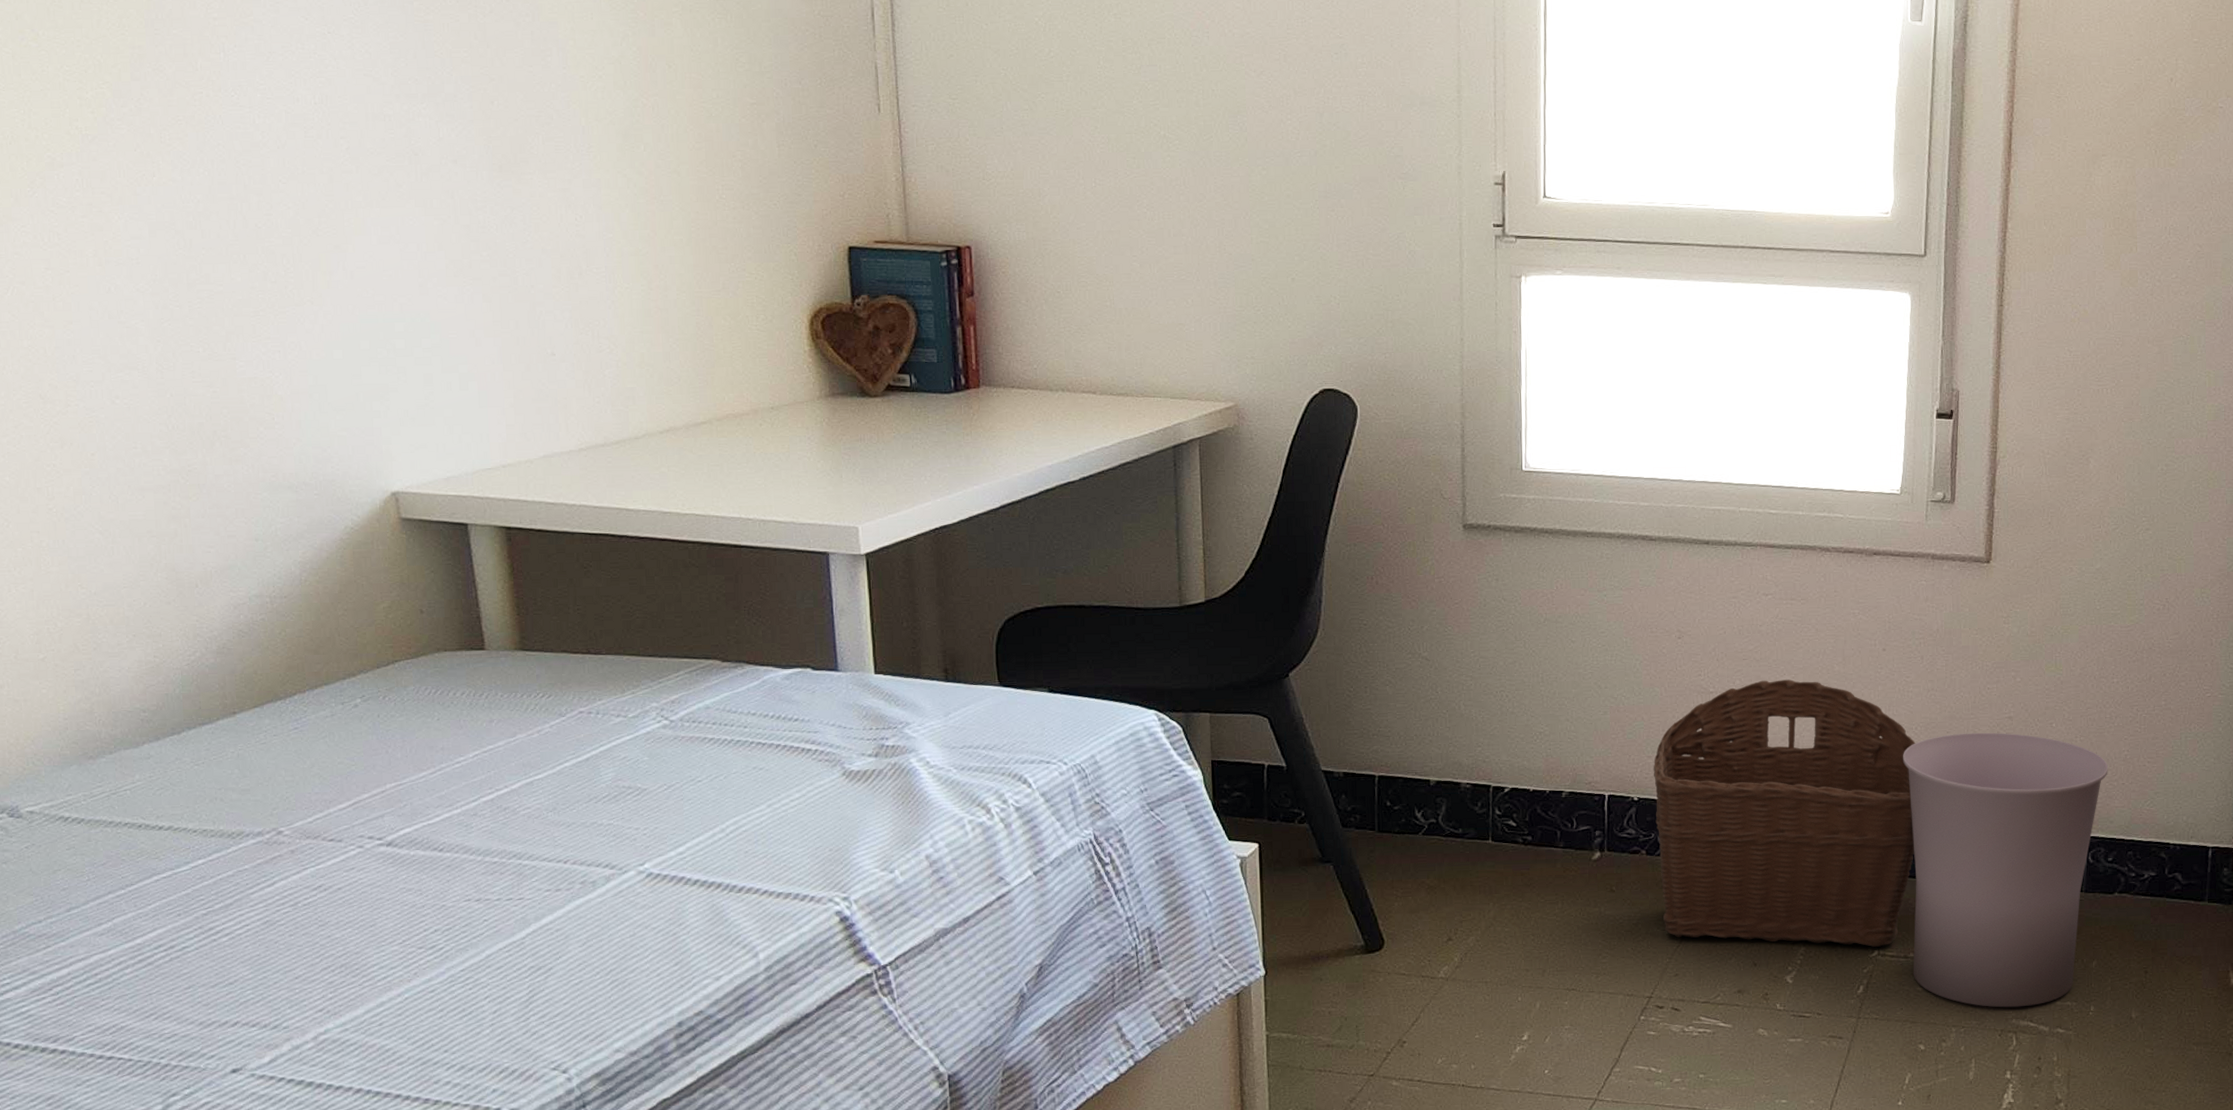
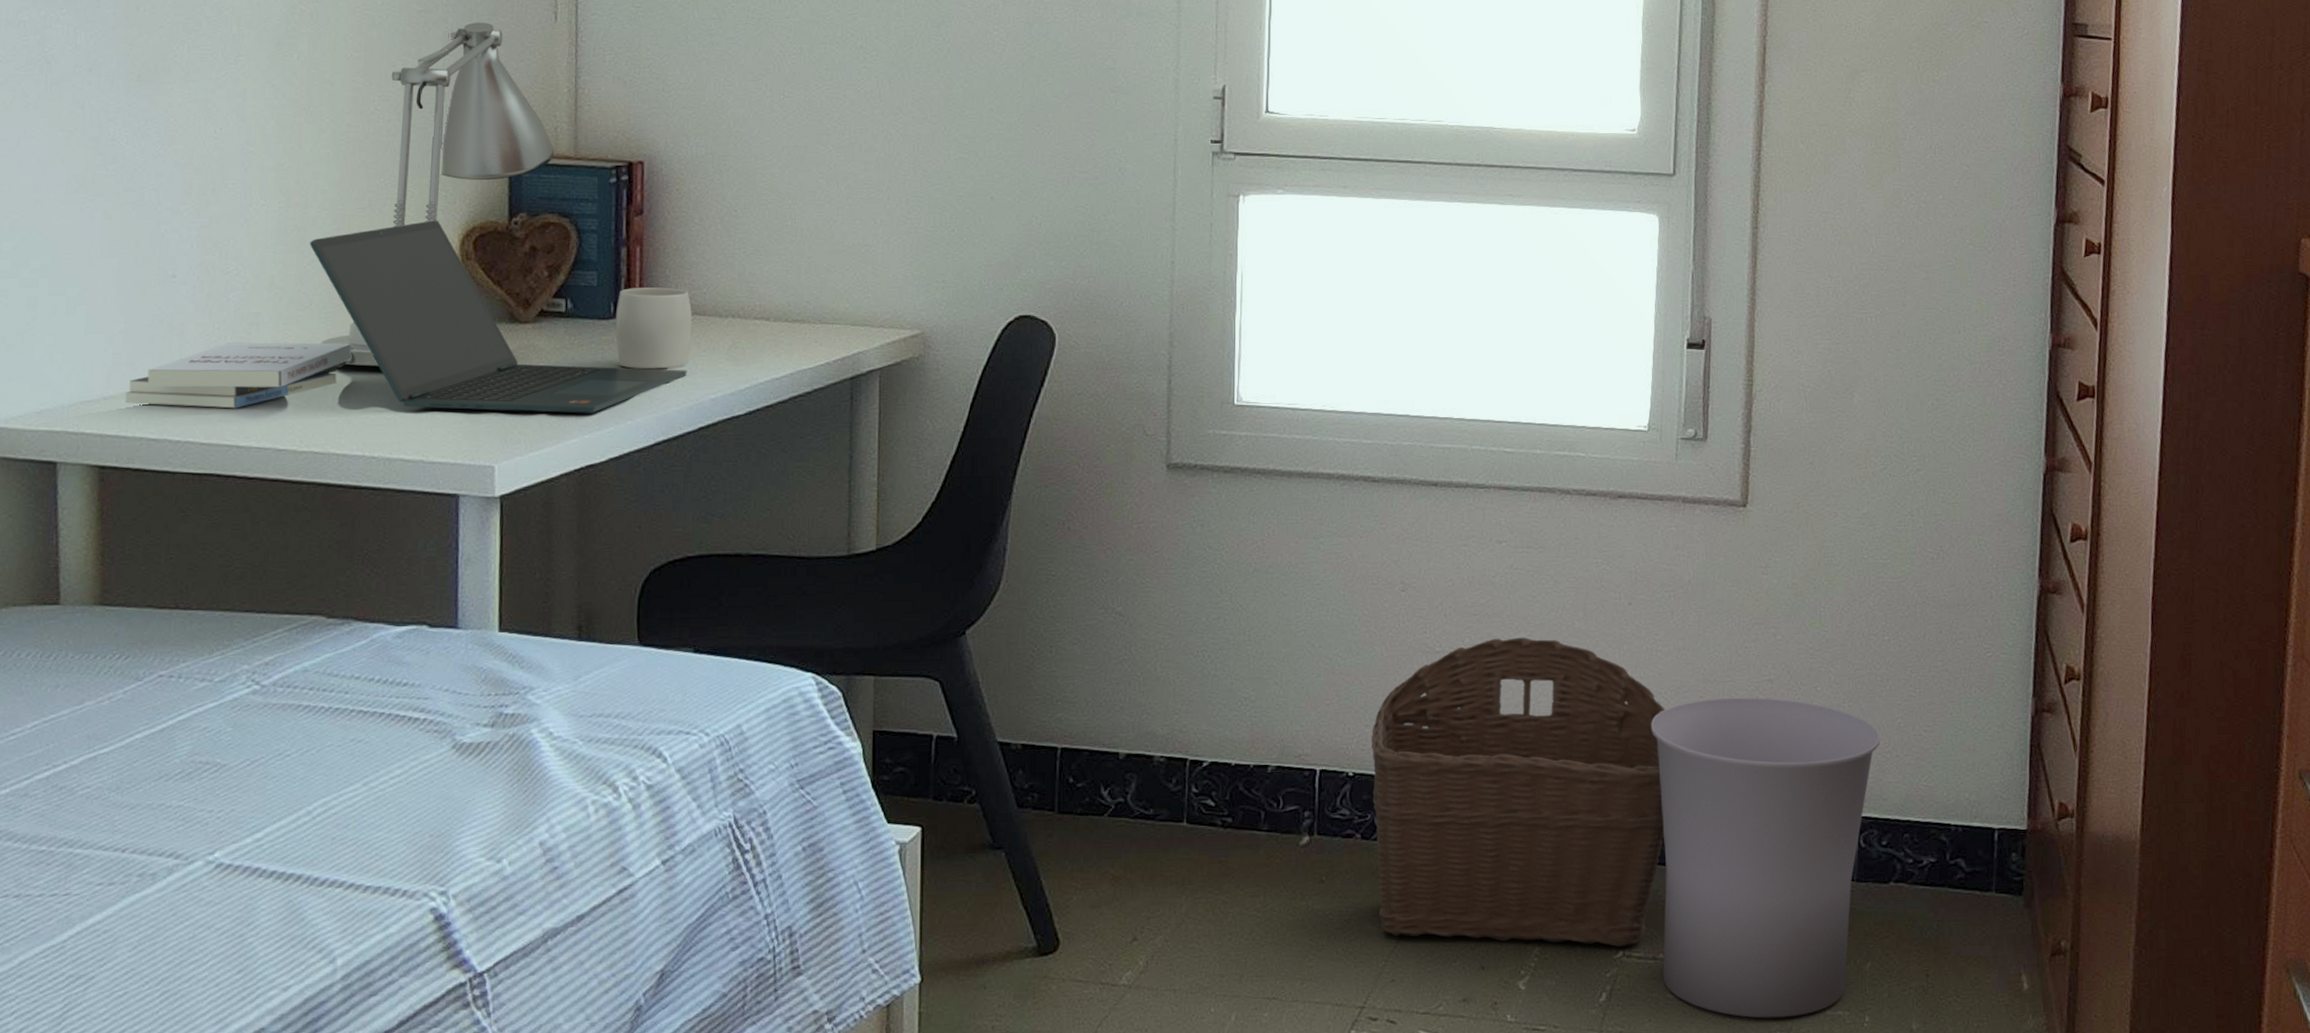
books: none [521,415,721,475] -> present [124,342,352,409]
laptop: none [672,301,1025,479] -> present [309,220,687,413]
desk lamp: none [692,114,889,438] -> present [321,22,555,367]
mug: none [955,364,1027,439] -> present [615,287,693,370]

